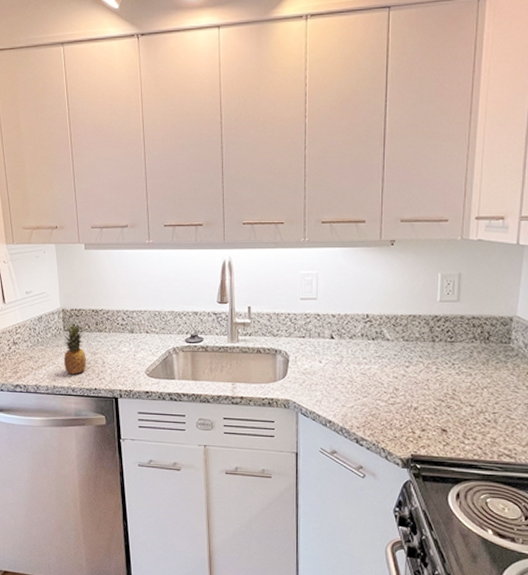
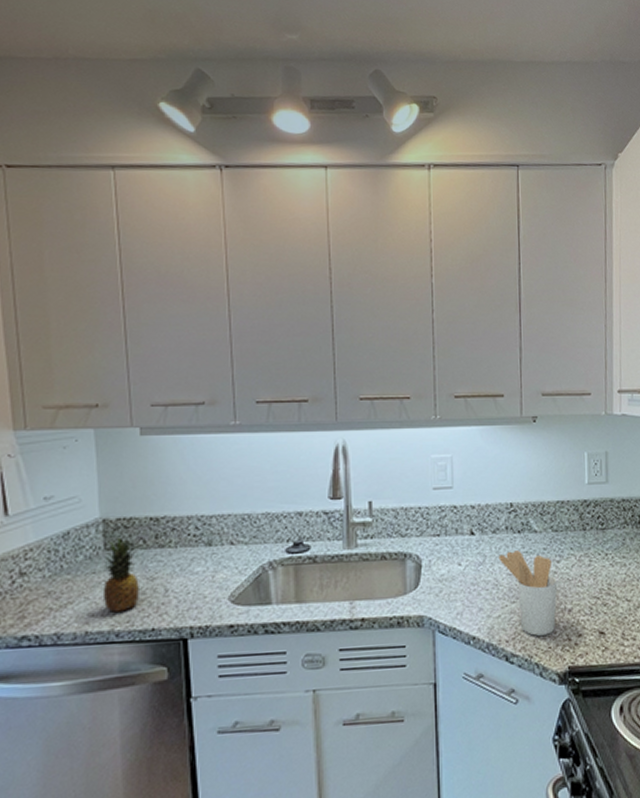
utensil holder: none [354,354,406,426] -> present [498,550,558,636]

